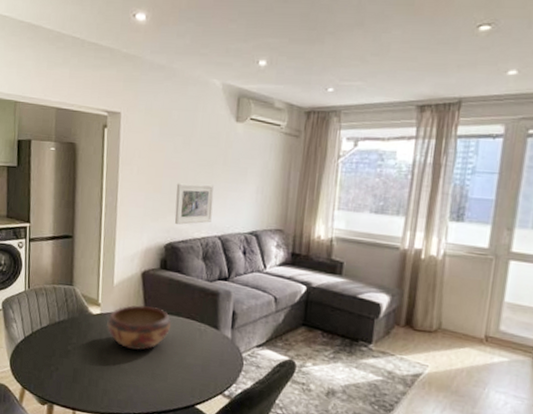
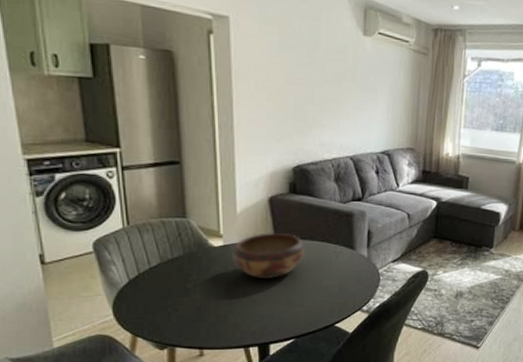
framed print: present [174,183,214,225] -> none [301,101,344,146]

